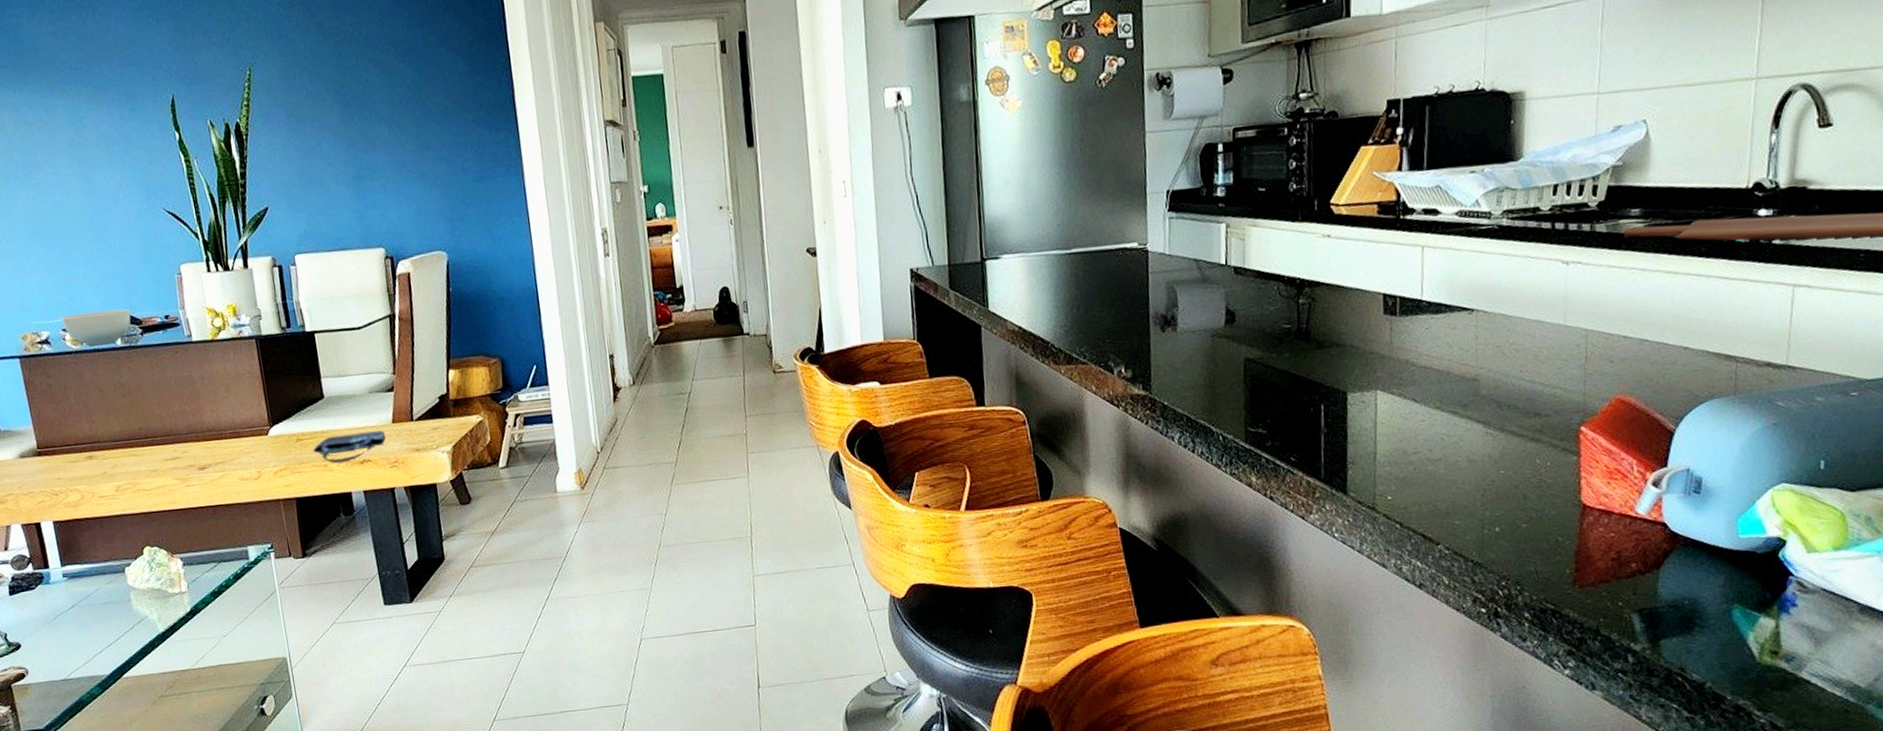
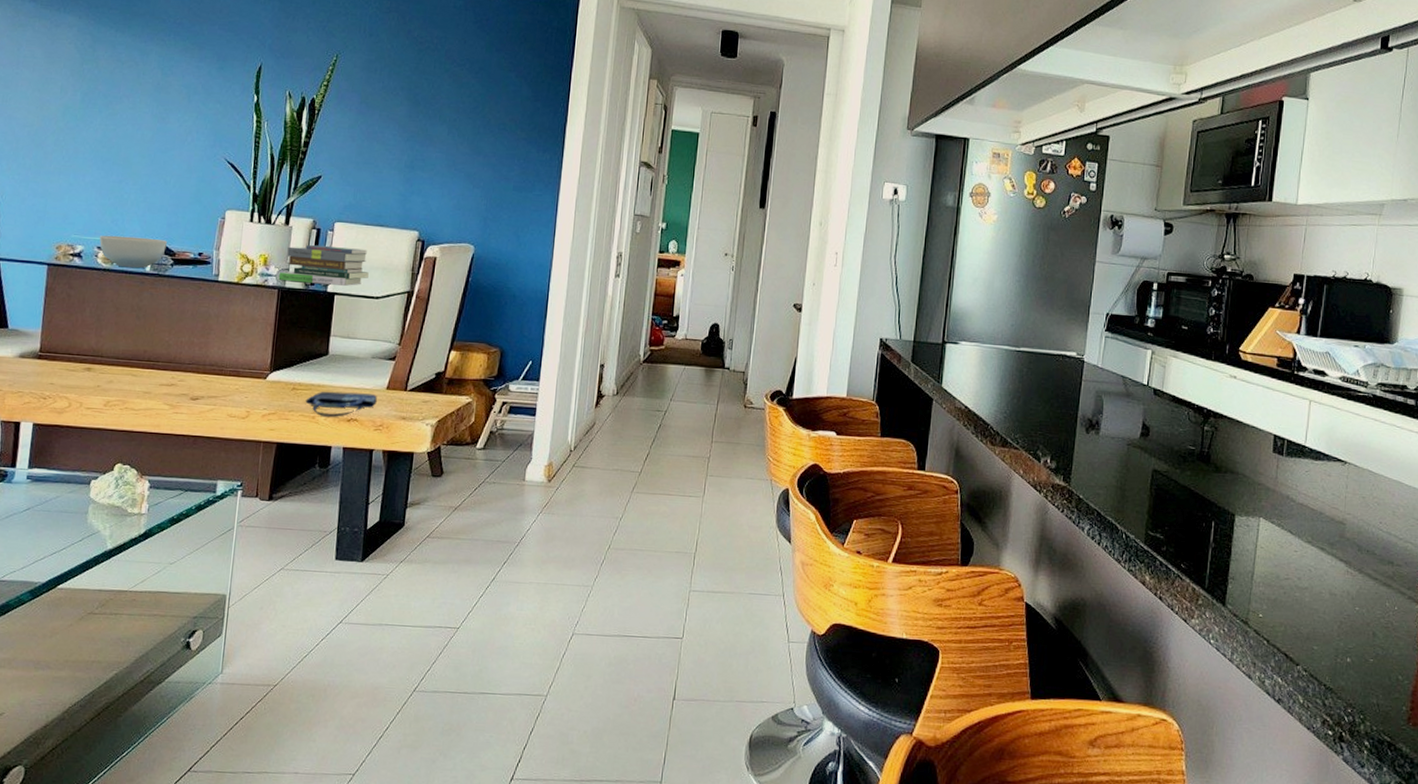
books: none [251,278,344,329] -> present [278,244,369,287]

